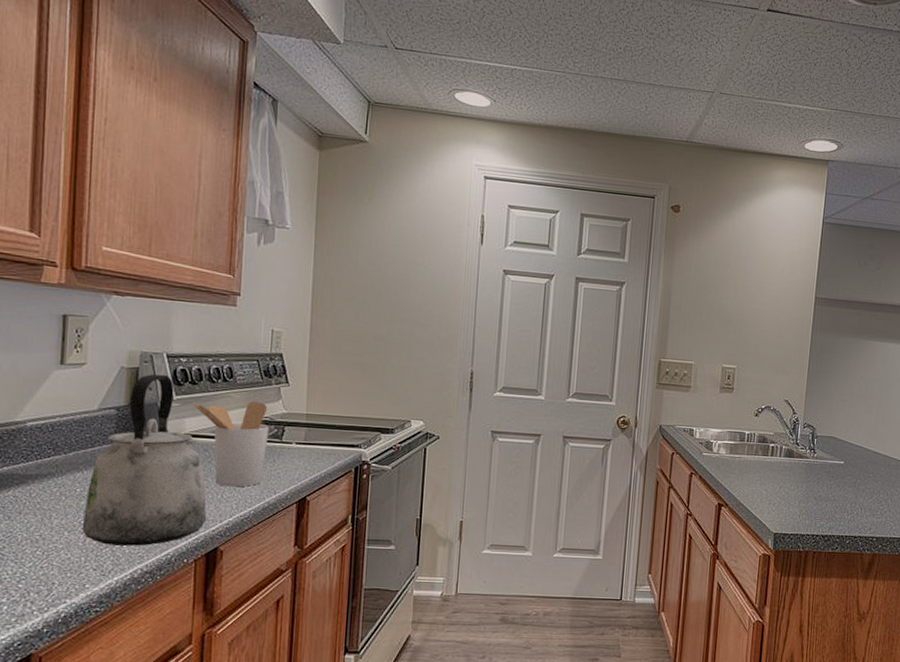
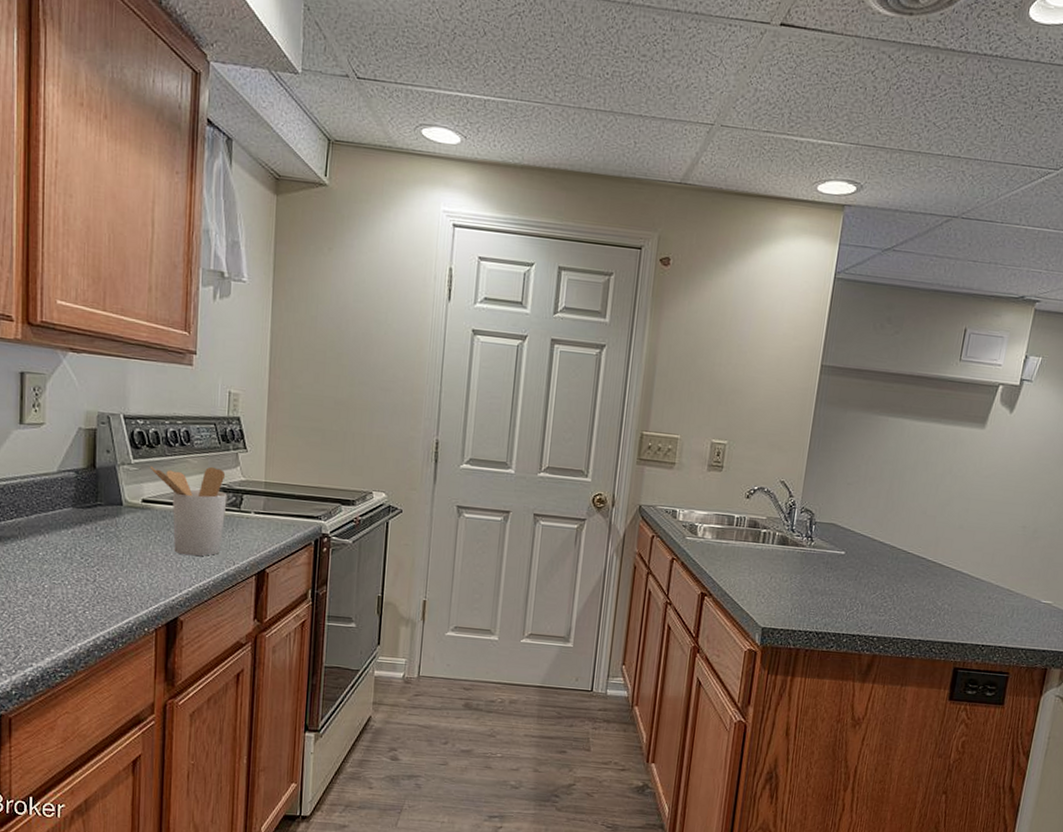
kettle: present [82,374,207,546] -> none [45,436,167,613]

